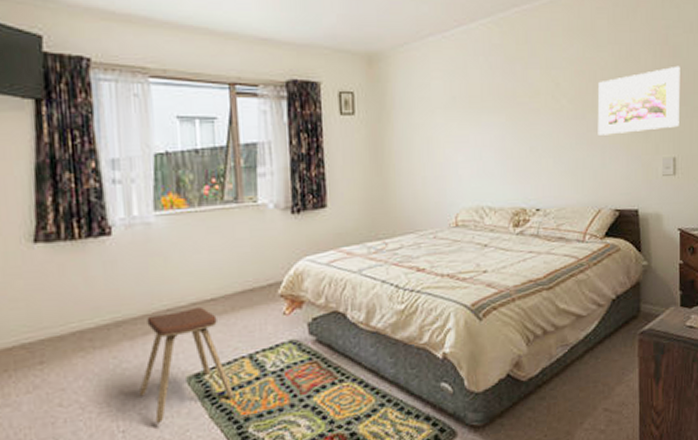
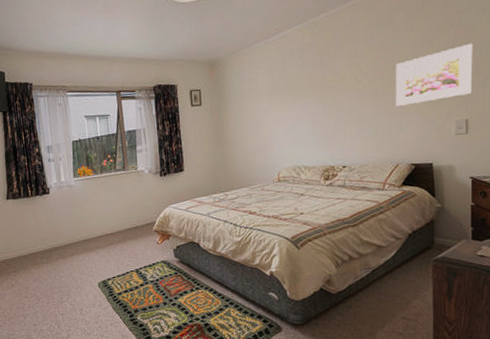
music stool: present [138,307,234,423] -> none [70,238,127,310]

